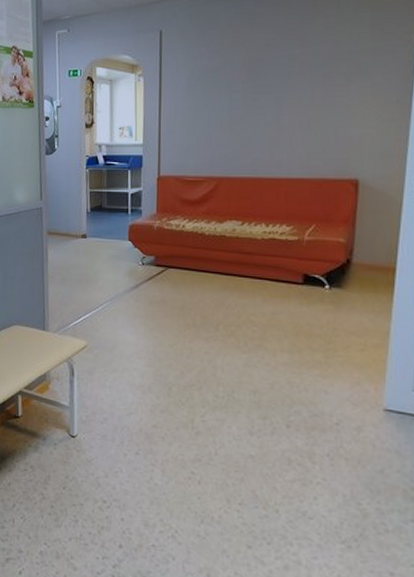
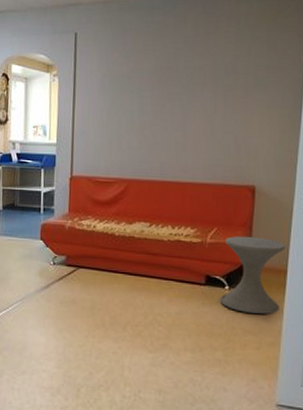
side table: none [319,232,394,315] -> present [219,236,286,314]

